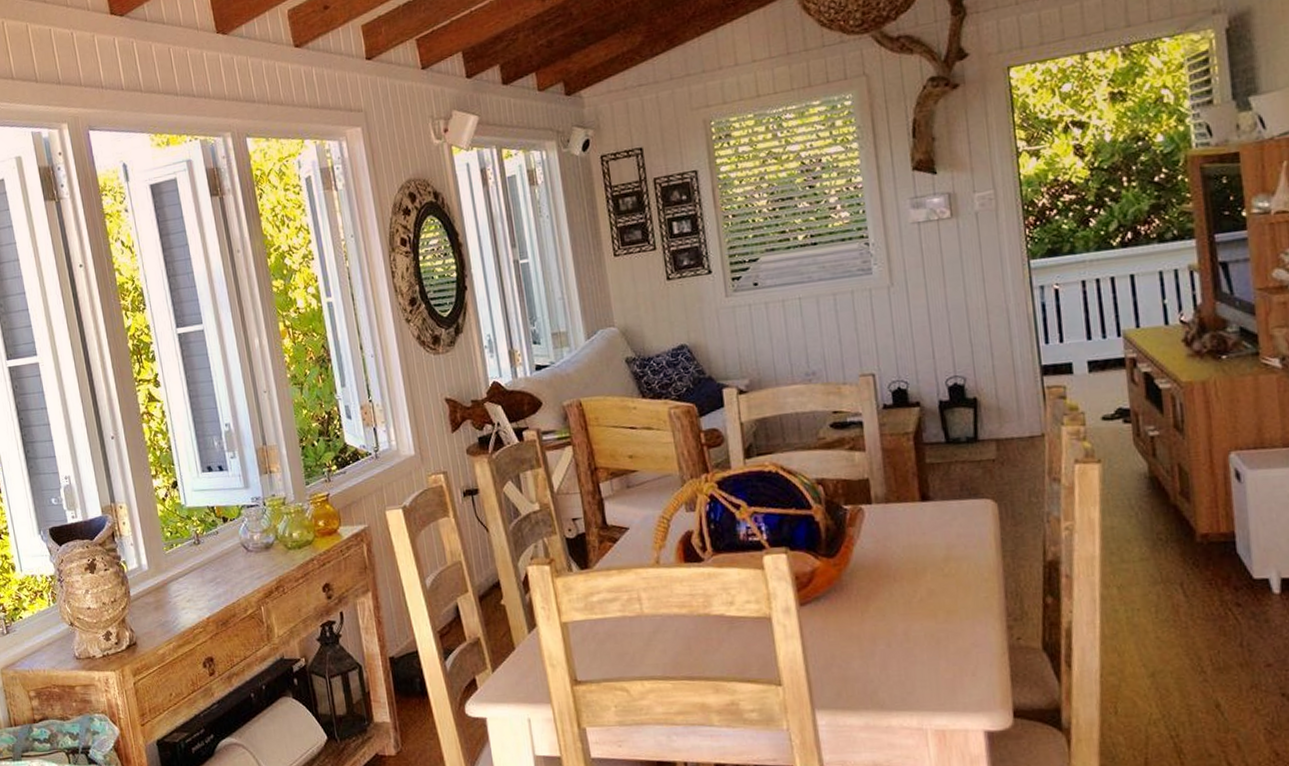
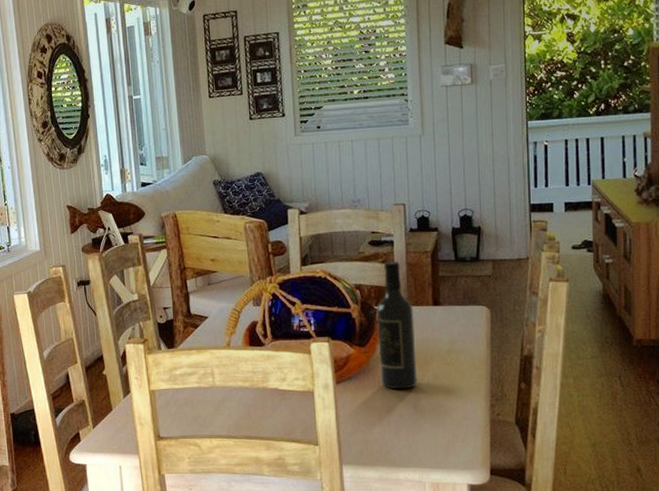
wine bottle: none [846,446,907,611] -> present [376,261,418,390]

